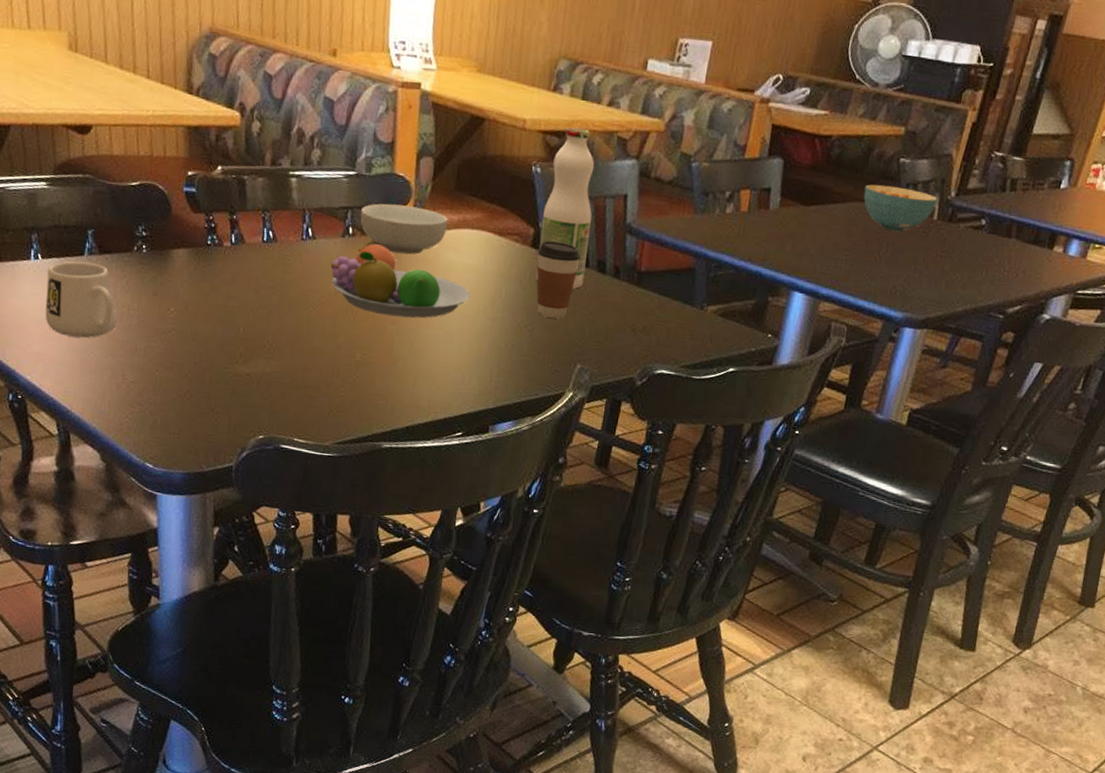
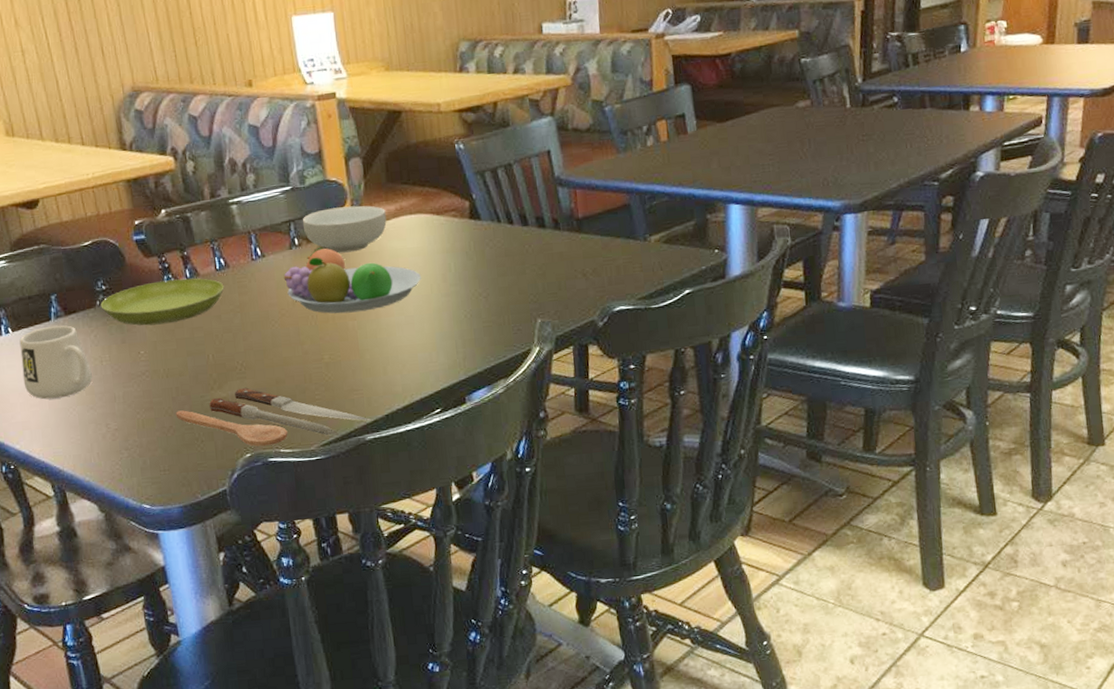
saucer: none [137,239,268,286] -> present [100,278,224,326]
spoon: none [195,368,393,435] -> present [176,387,373,447]
juice bottle: present [535,126,595,289] -> none [473,99,527,249]
coffee cup: present [536,240,582,319] -> none [476,207,520,281]
cereal bowl: present [863,184,938,232] -> none [773,84,846,128]

